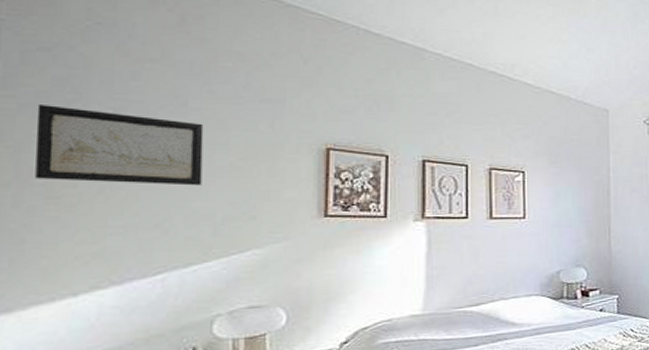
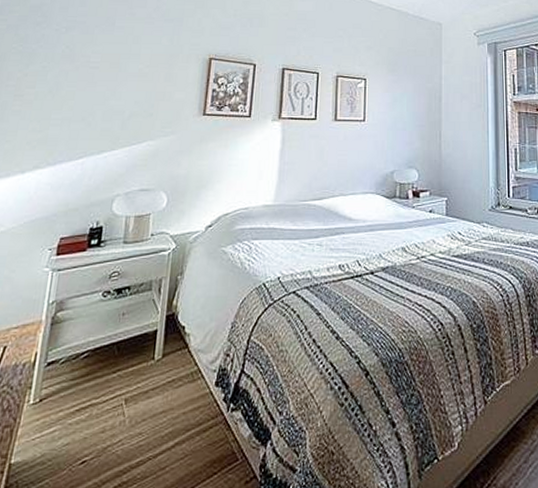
wall art: present [35,105,204,186] -> none [10,26,124,88]

